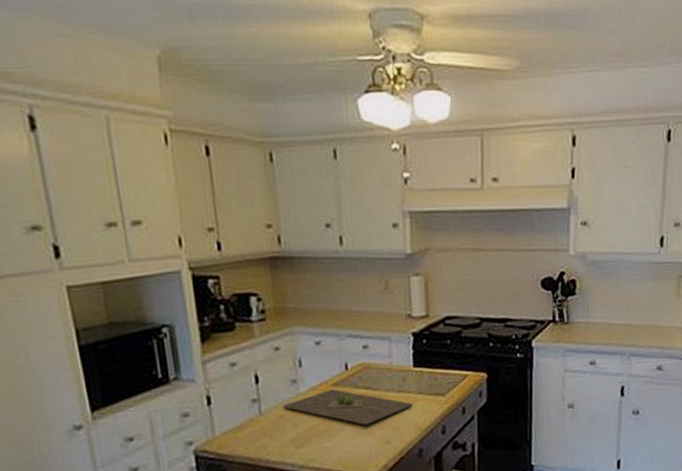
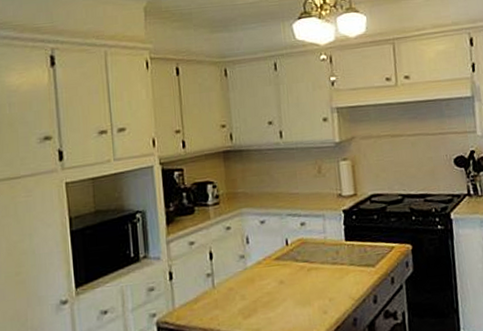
cutting board: present [283,388,413,426] -> none [232,262,346,297]

